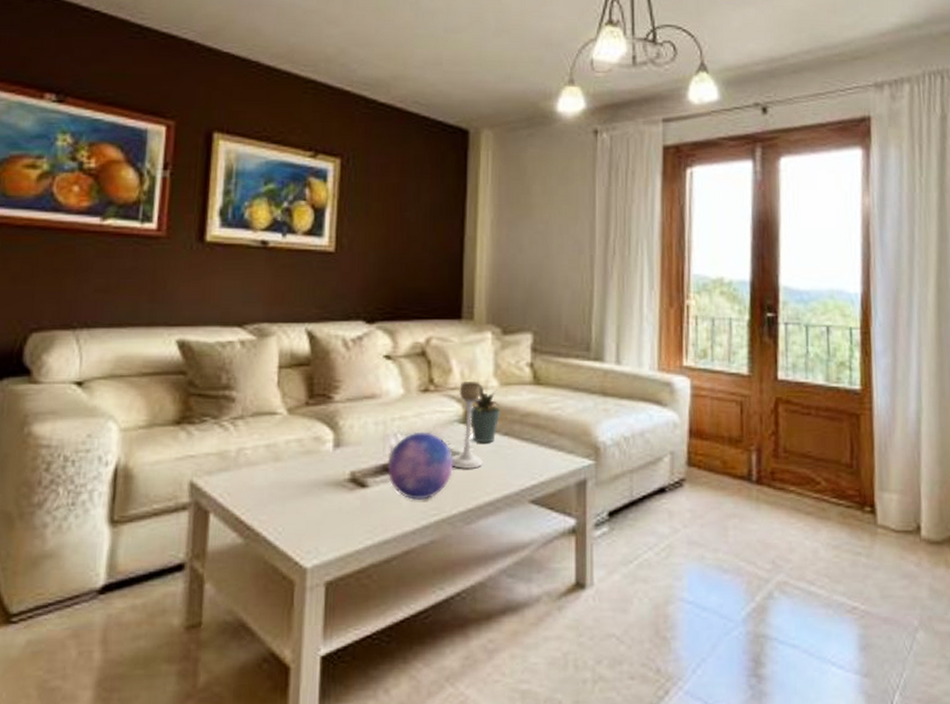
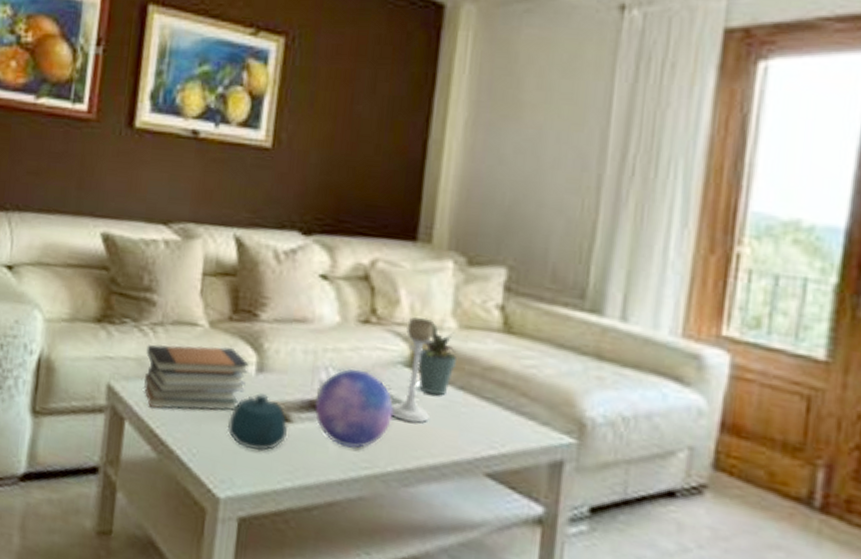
book stack: none [226,430,326,497] -> present [143,343,249,411]
teapot: none [310,466,366,518] -> present [227,393,289,452]

